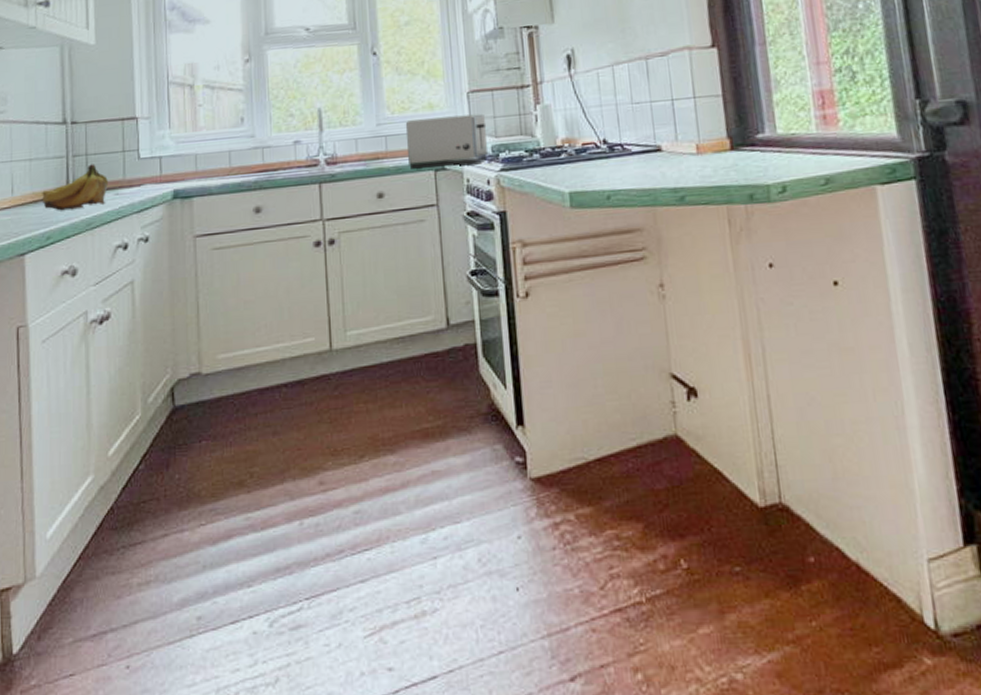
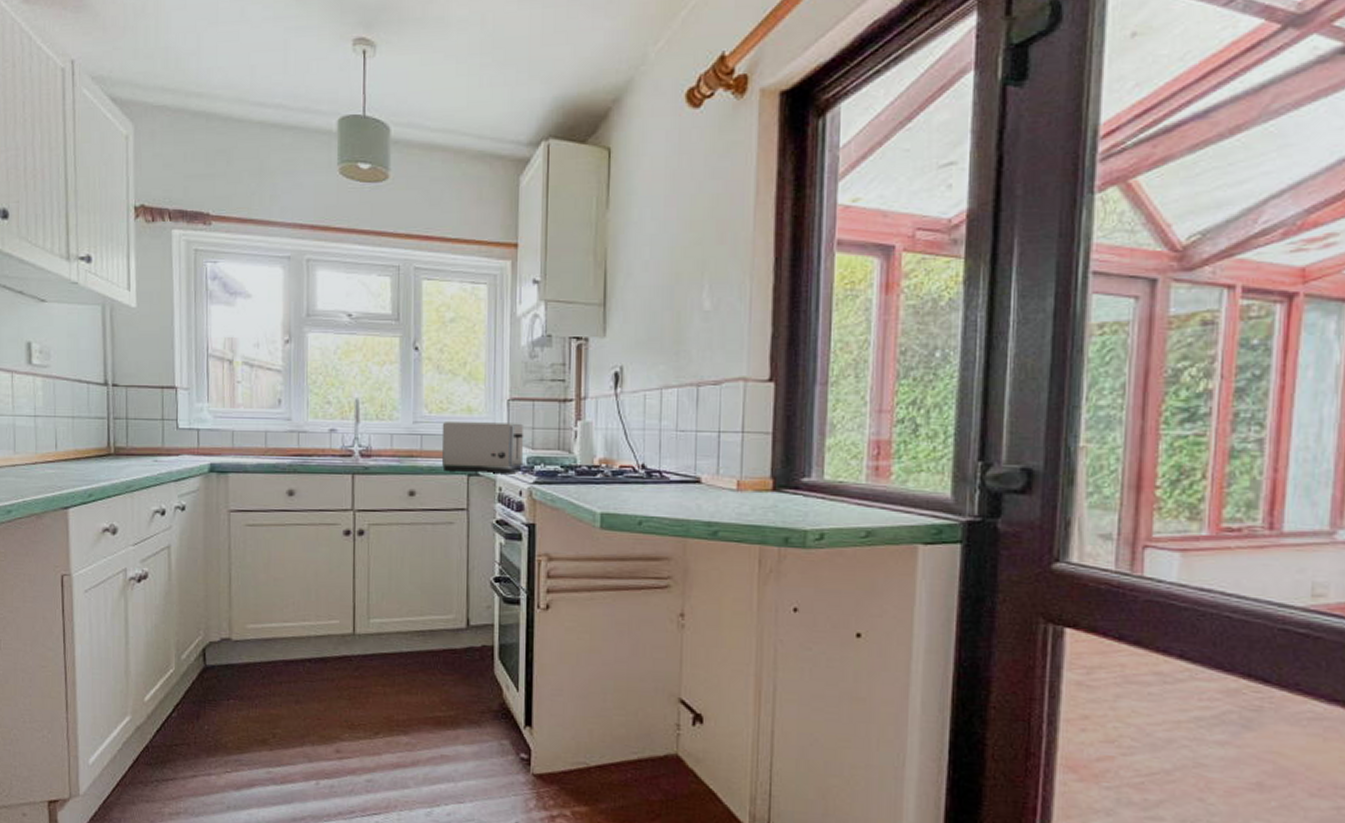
fruit: present [42,164,108,211] -> none [84,428,147,471]

